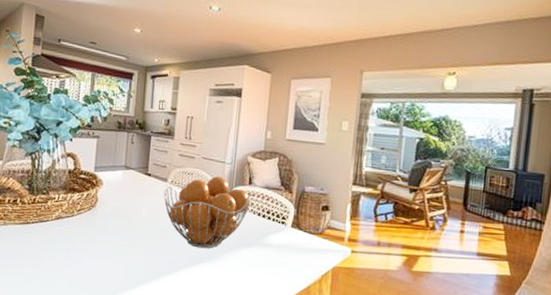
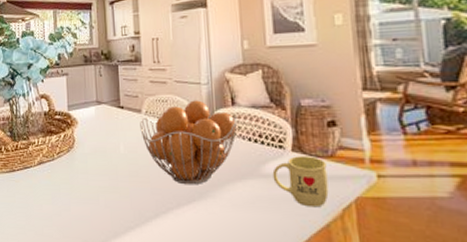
mug: none [272,231,316,273] -> present [272,156,329,208]

